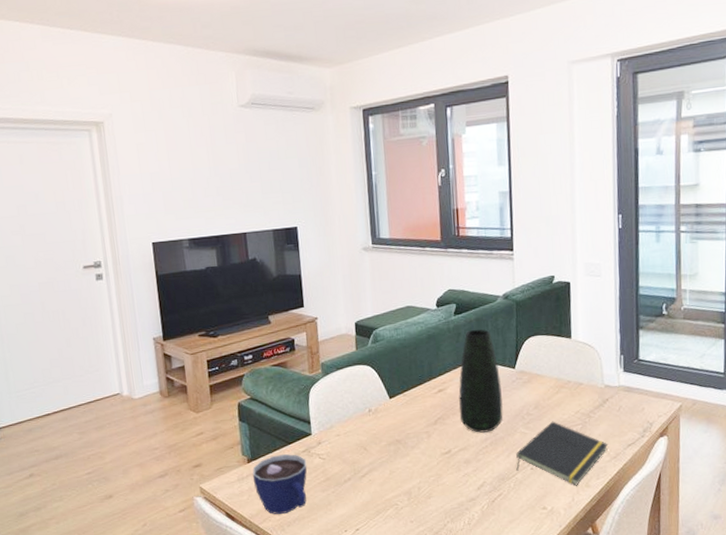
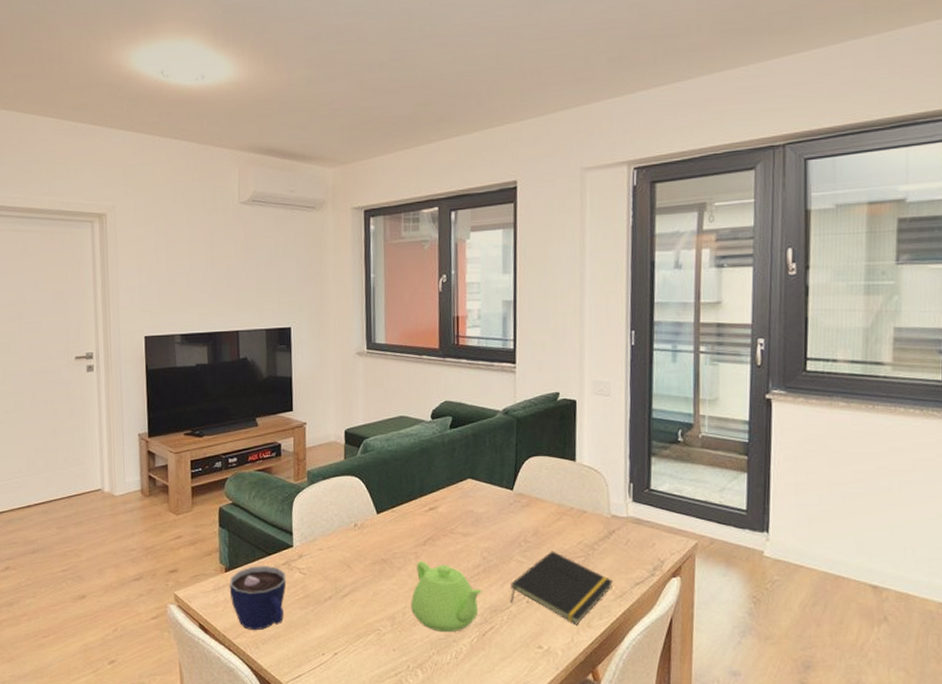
teapot: none [425,439,490,502] -> present [411,561,482,633]
vase: present [459,329,504,433] -> none [450,445,499,558]

